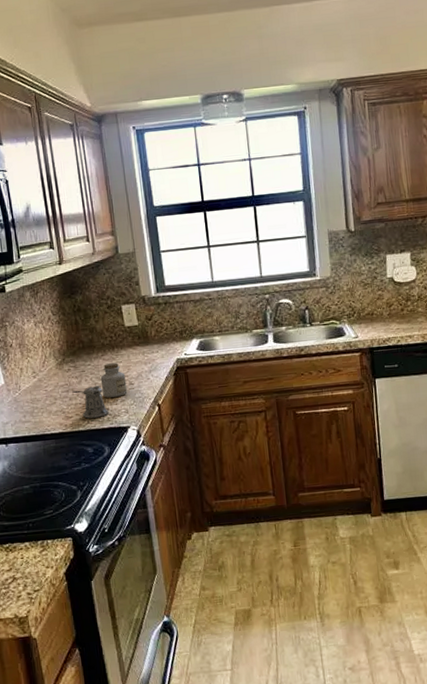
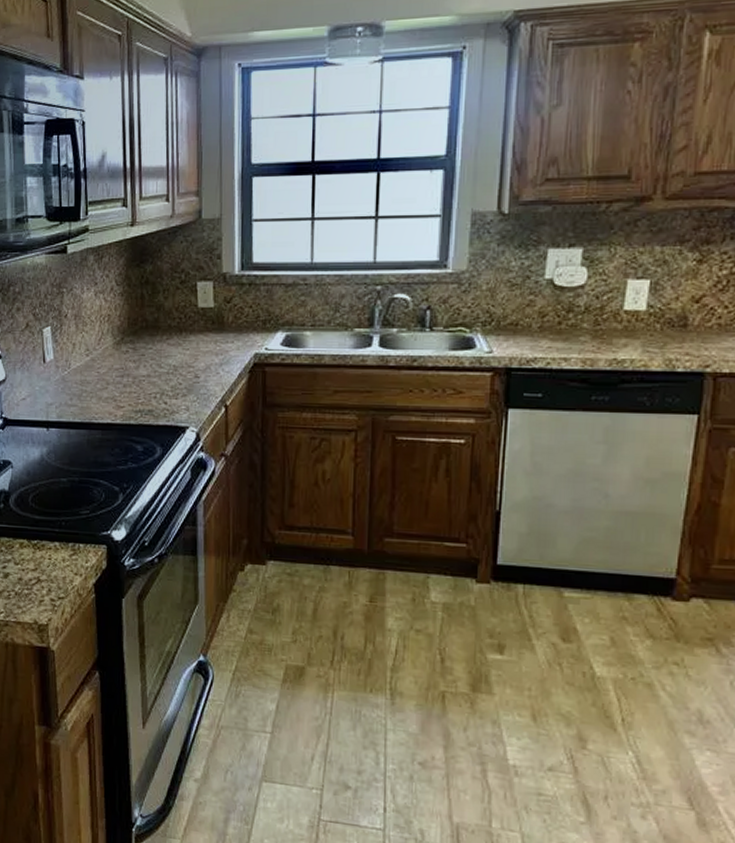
pepper shaker: present [72,385,110,419] -> none [128,373,167,412]
jar: present [100,362,127,398] -> none [161,348,192,390]

